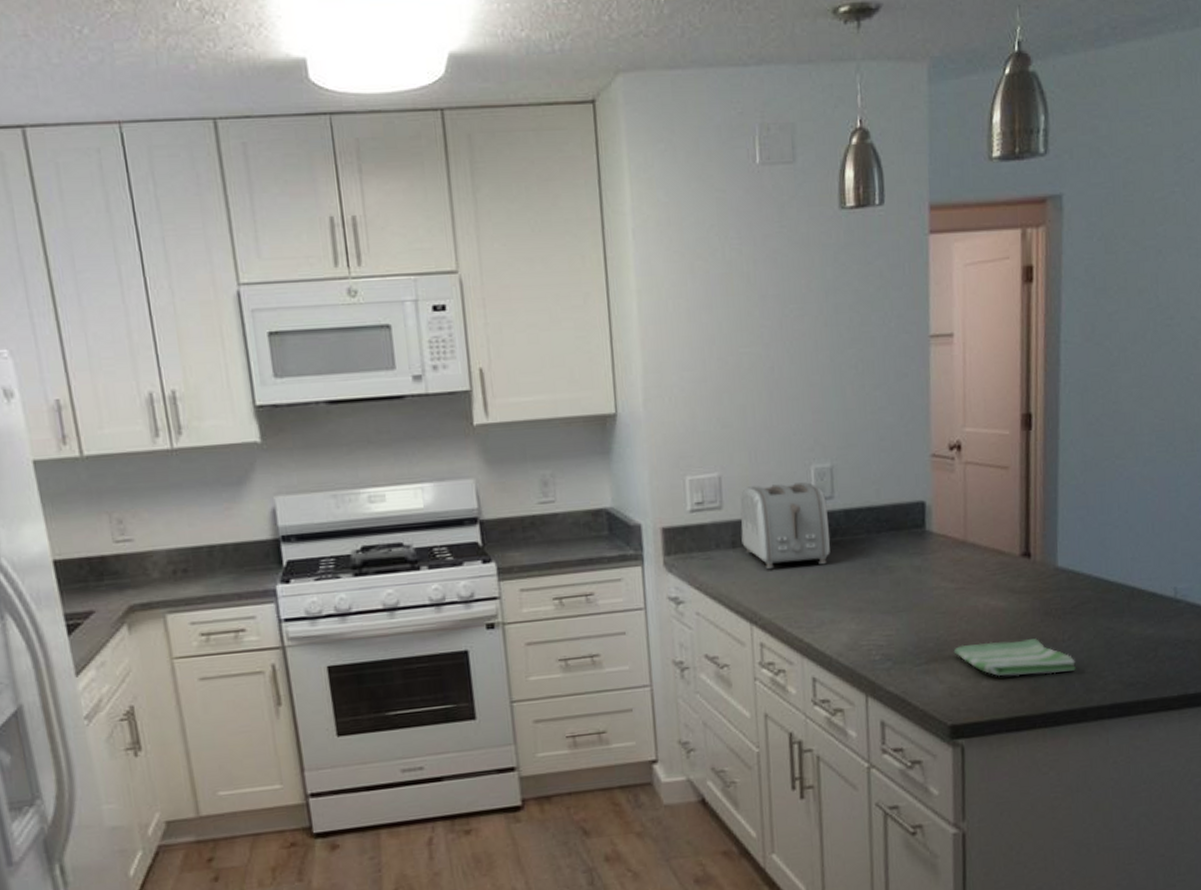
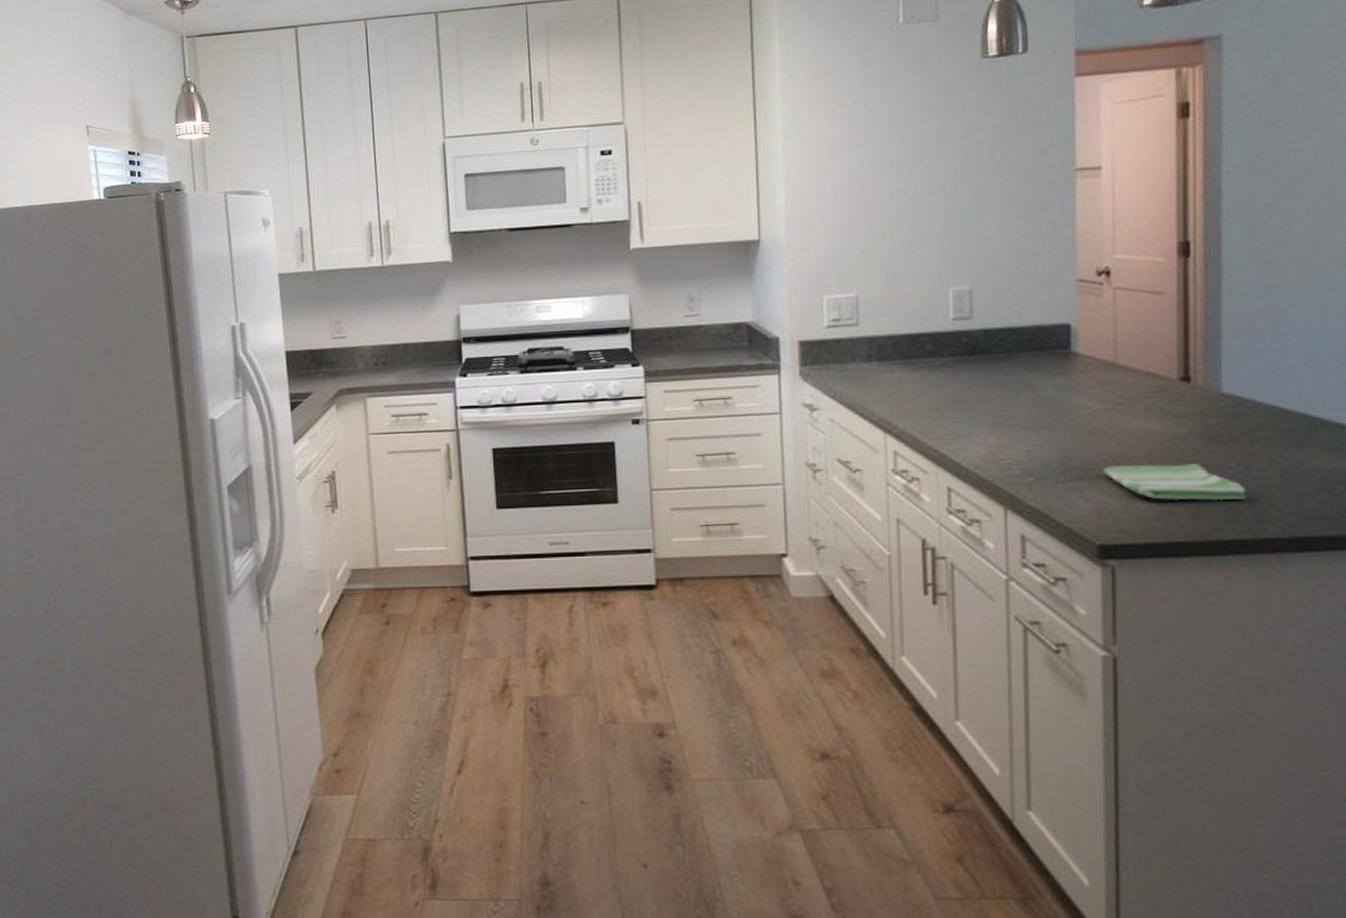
toaster: present [740,482,830,569] -> none [876,303,968,382]

